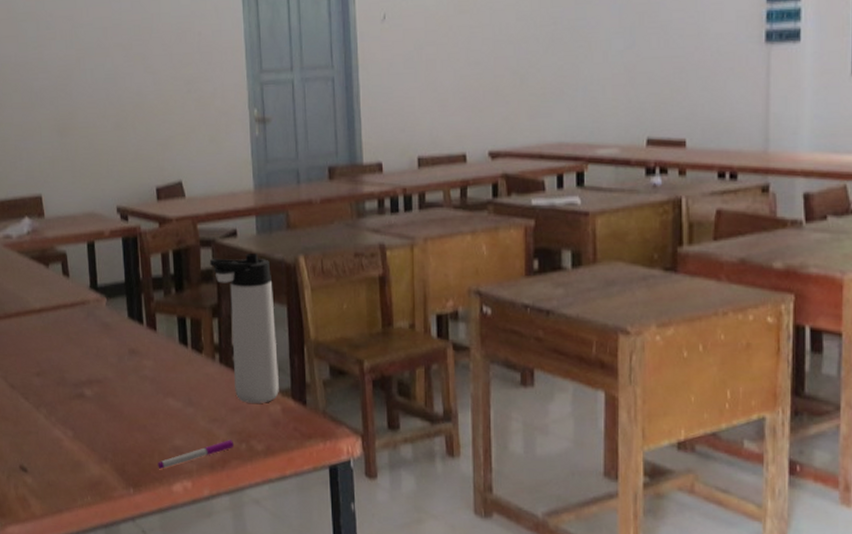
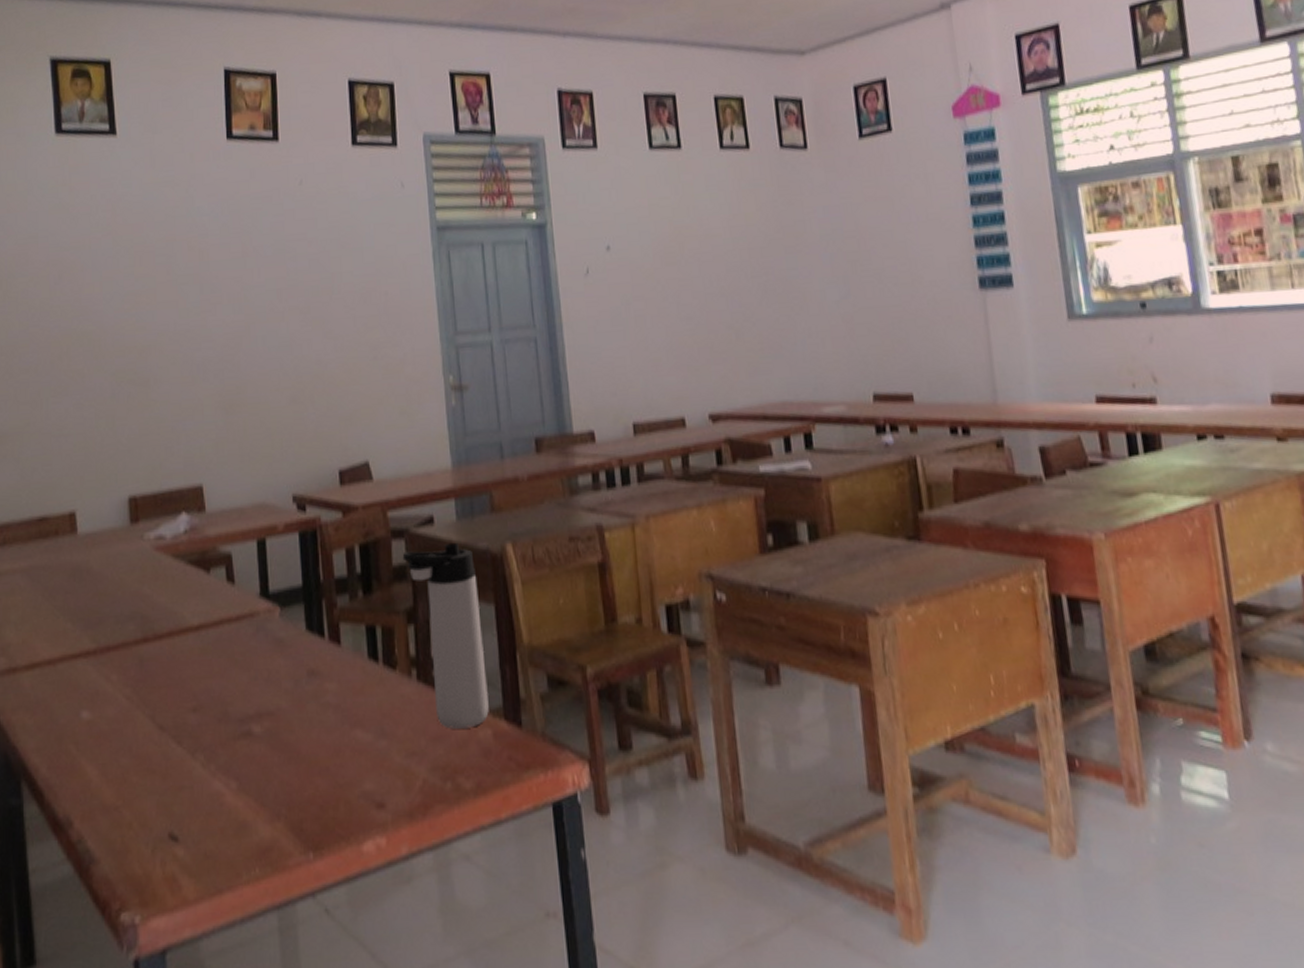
pen: present [158,440,233,469] -> none [344,778,436,823]

